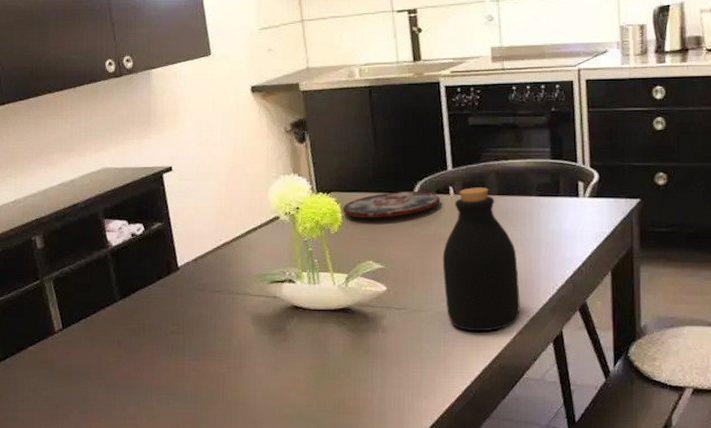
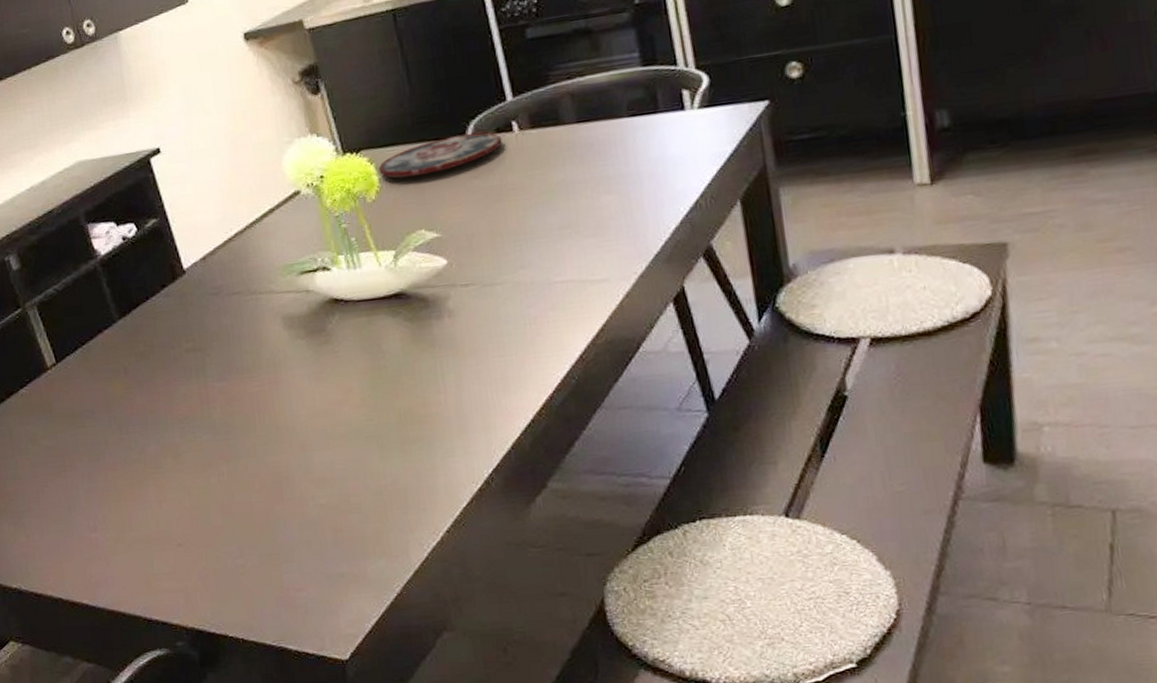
bottle: present [442,187,520,332] -> none [514,115,625,302]

